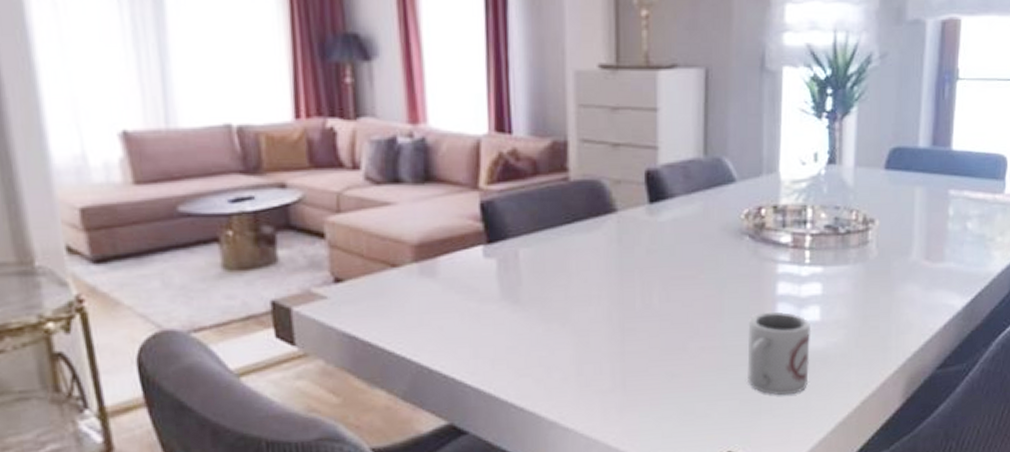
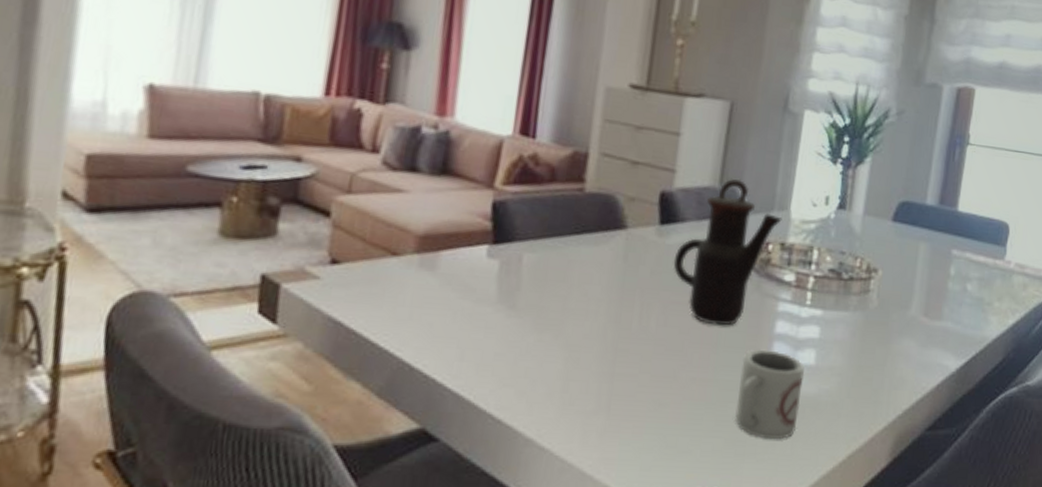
teapot: none [668,147,772,295] -> present [673,179,782,326]

